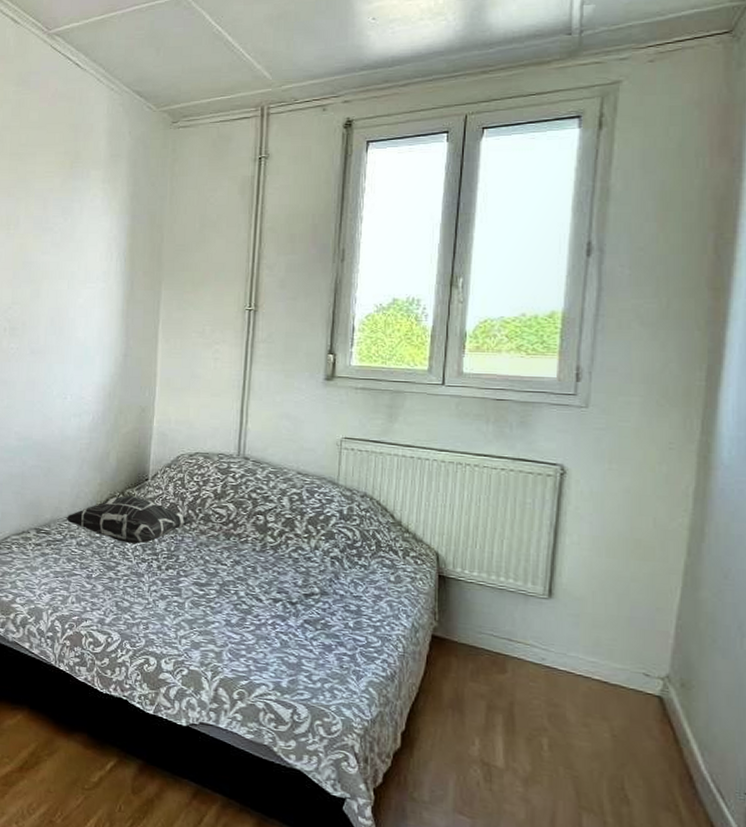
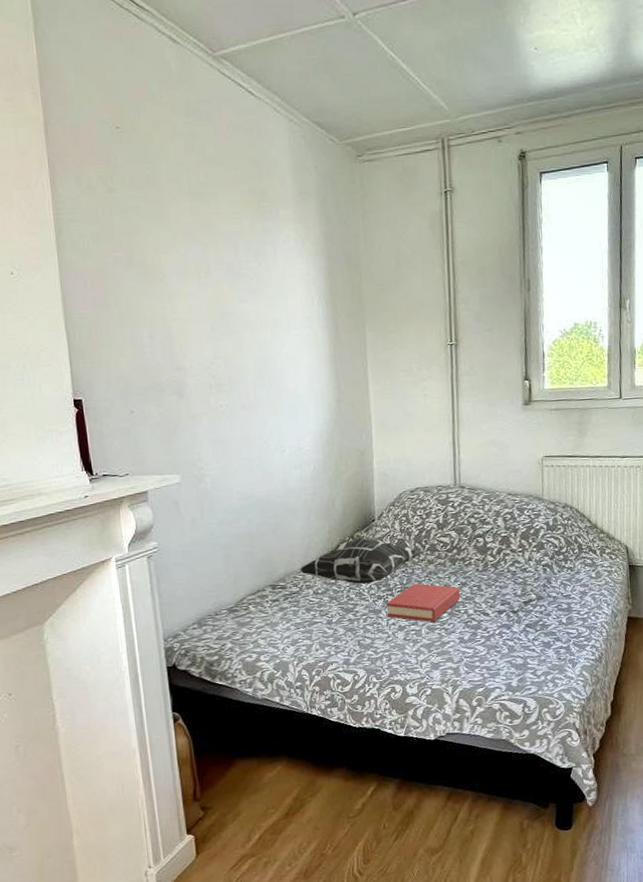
hardback book: none [149,552,232,598] -> present [386,583,461,623]

